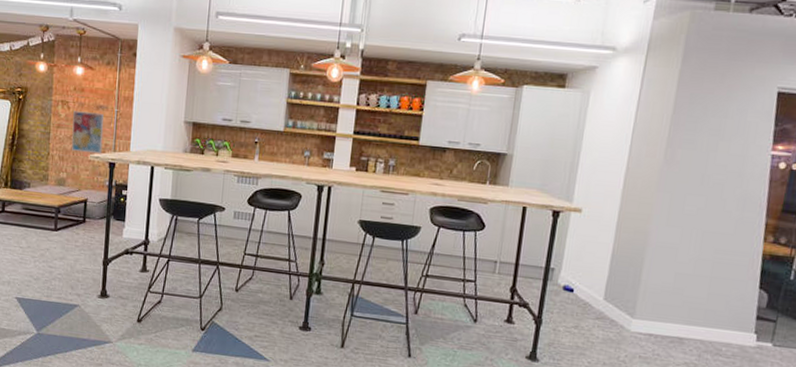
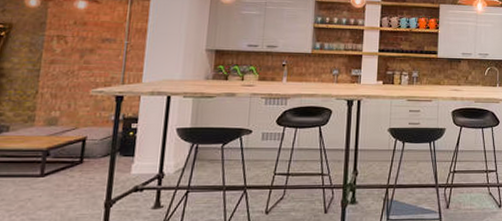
wall art: present [71,111,104,154] -> none [67,45,111,88]

